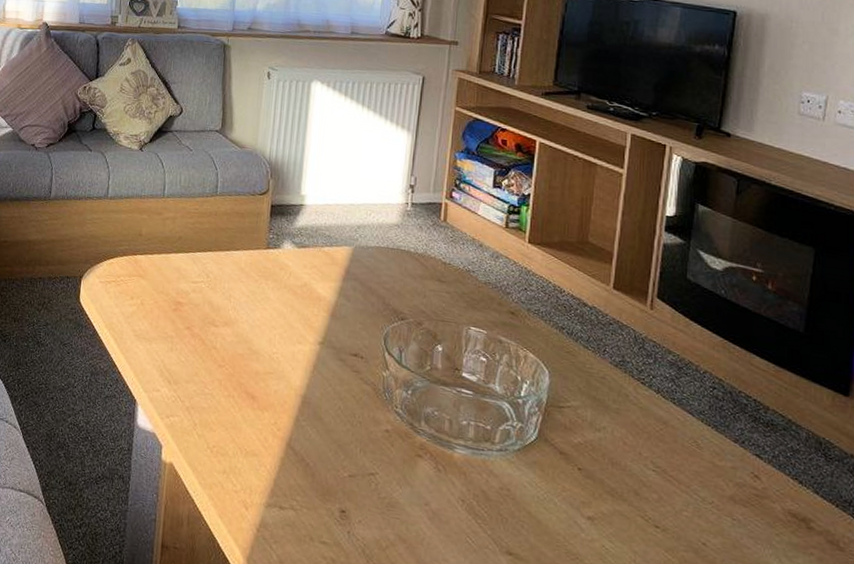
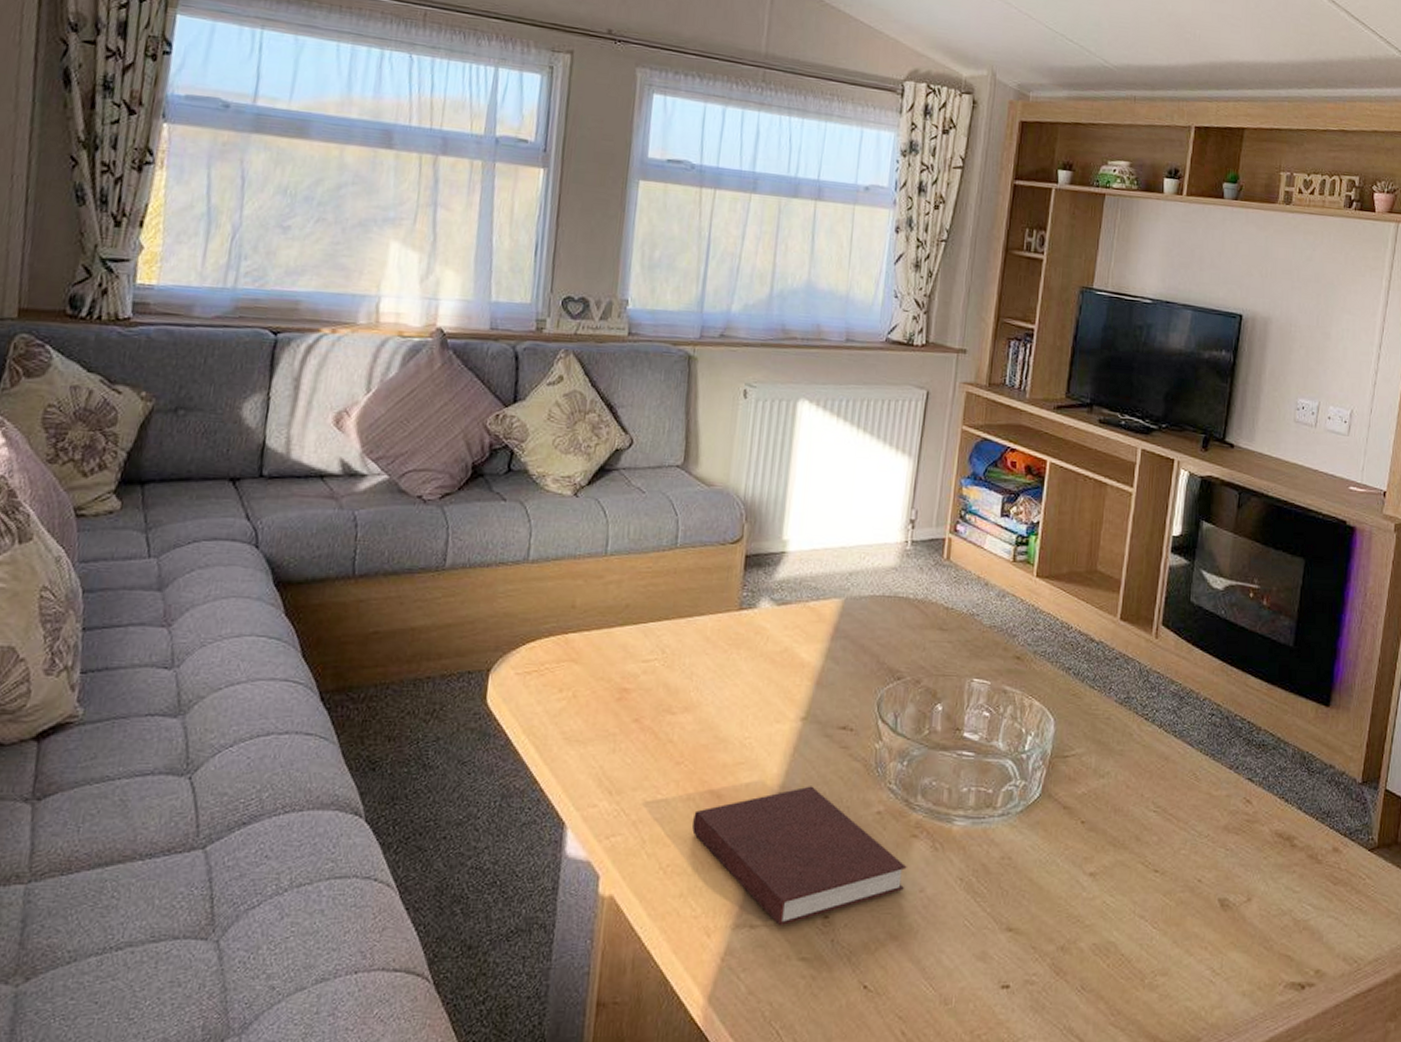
notebook: none [232,399,413,512] -> present [692,786,907,927]

